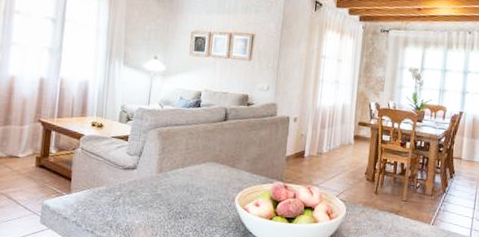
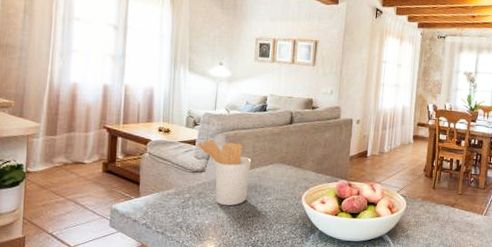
utensil holder: none [130,136,184,205] -> present [198,140,252,206]

